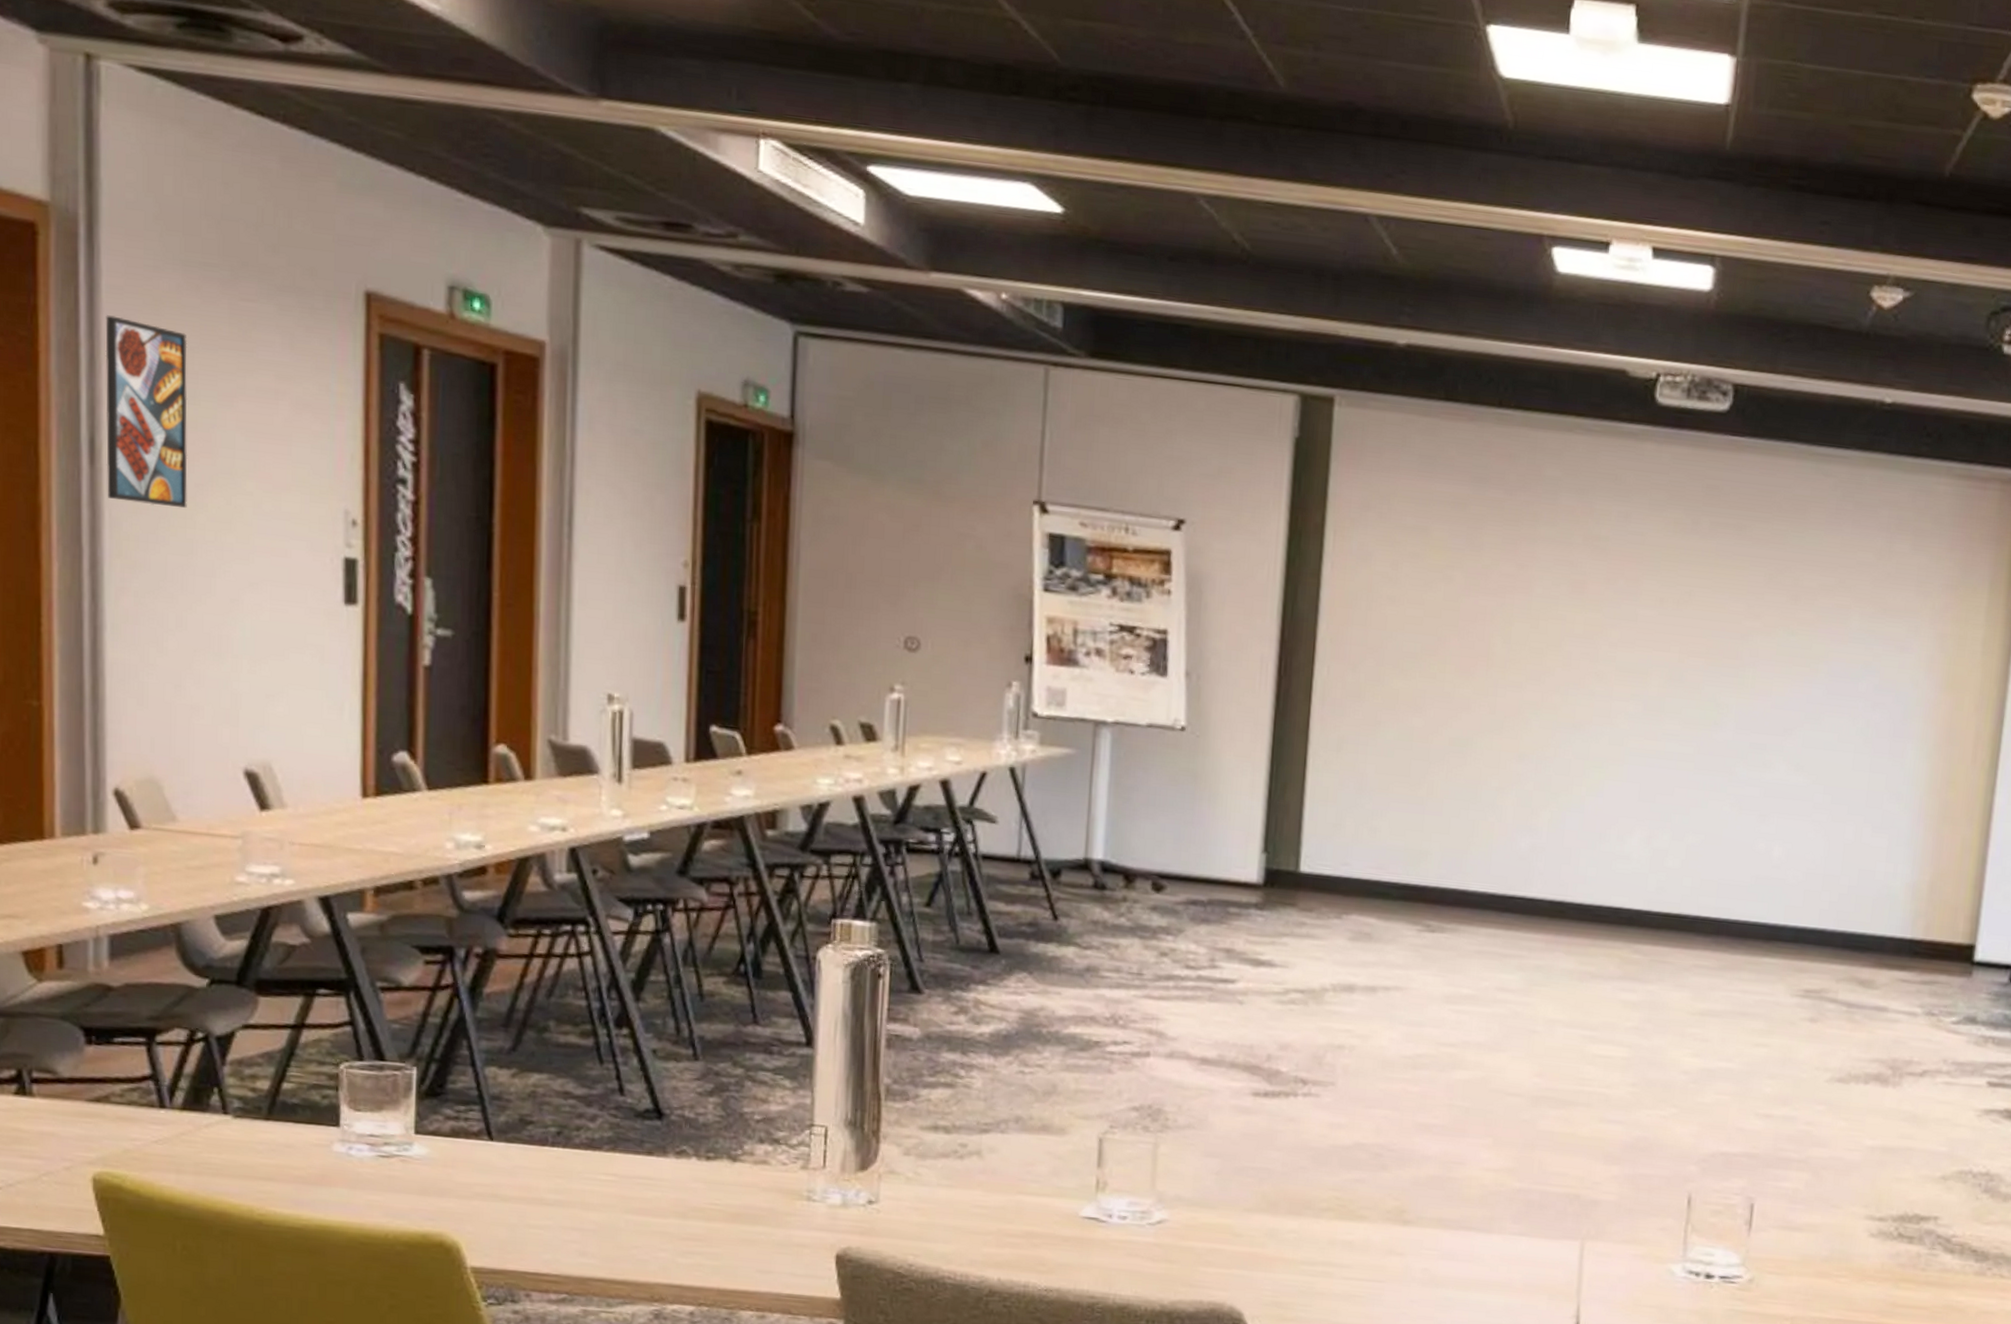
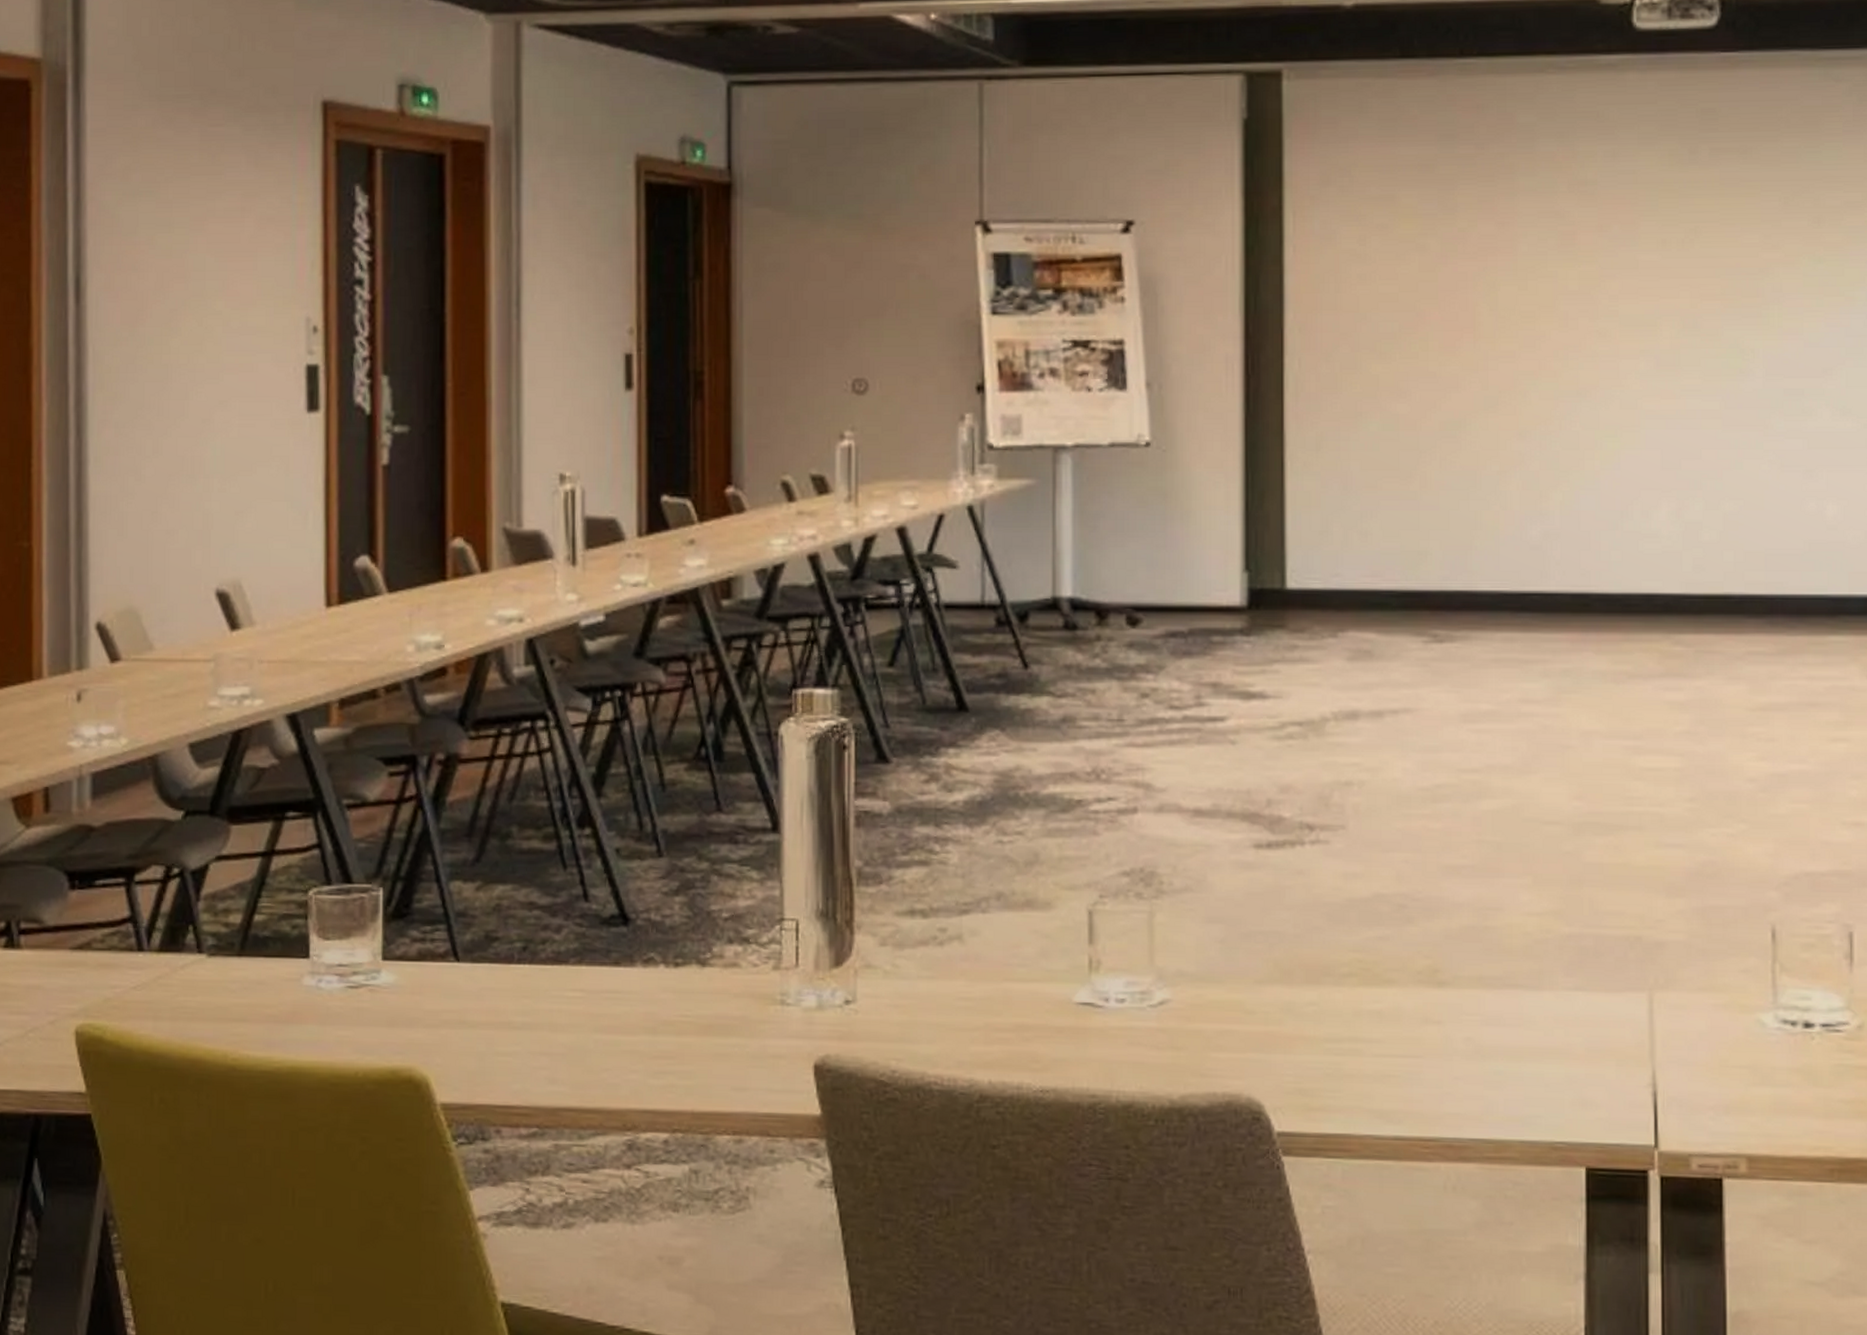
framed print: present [105,315,188,509] -> none [90,157,163,336]

